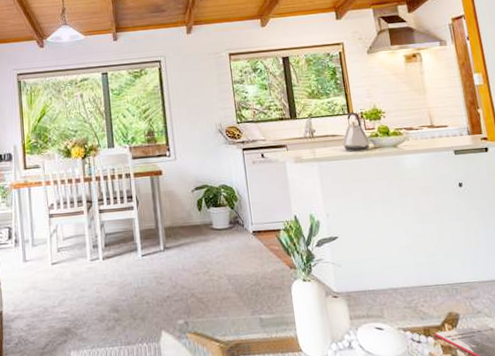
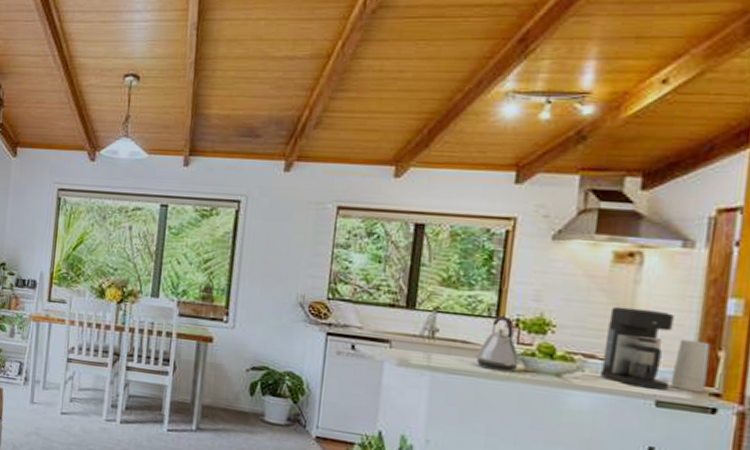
coffee maker: none [412,89,459,144] -> present [599,306,674,391]
canister: none [455,105,478,140] -> present [670,339,710,393]

